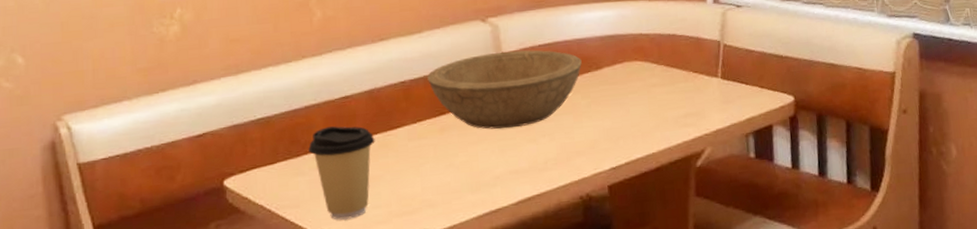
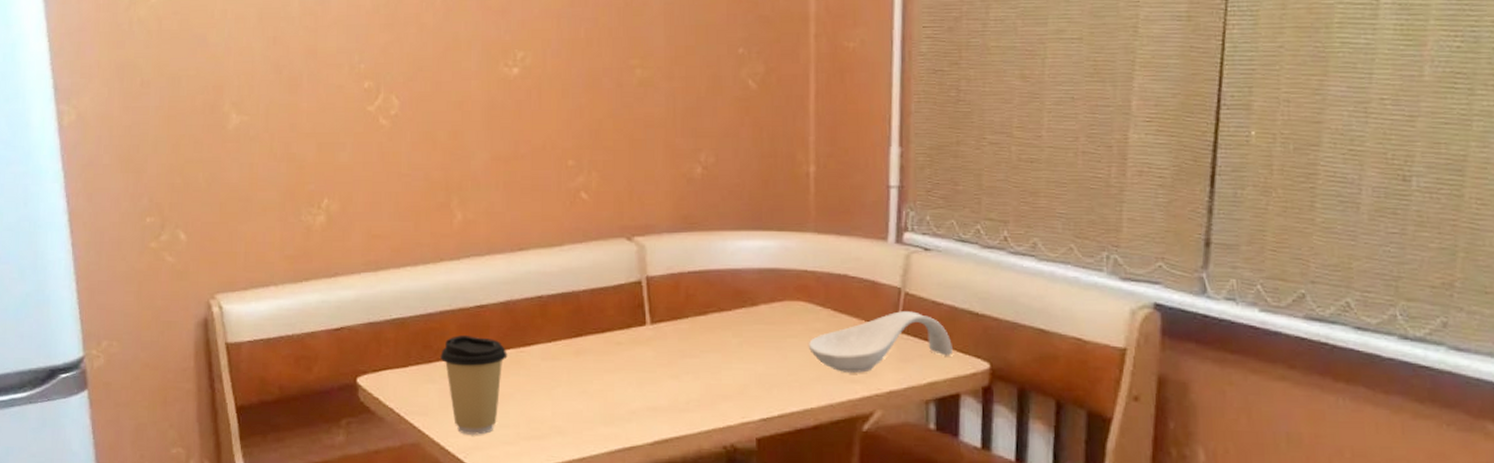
bowl: present [427,50,582,130] -> none [566,275,735,360]
spoon rest: none [646,60,765,119] -> present [808,311,953,373]

